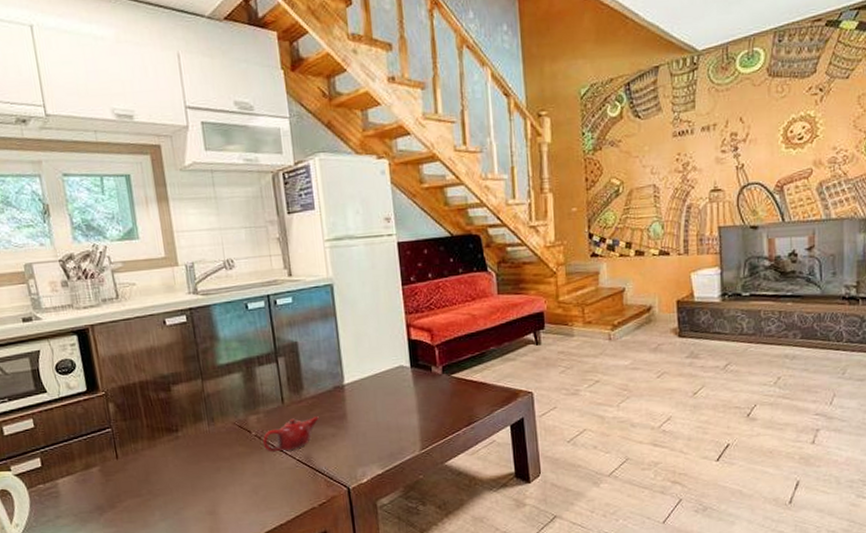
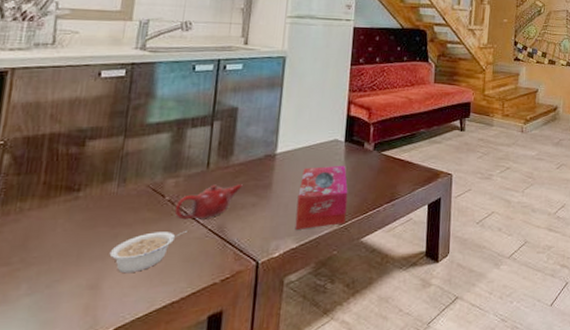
legume: none [217,461,278,501] -> present [109,230,187,274]
tissue box: none [373,391,426,457] -> present [294,165,348,230]

